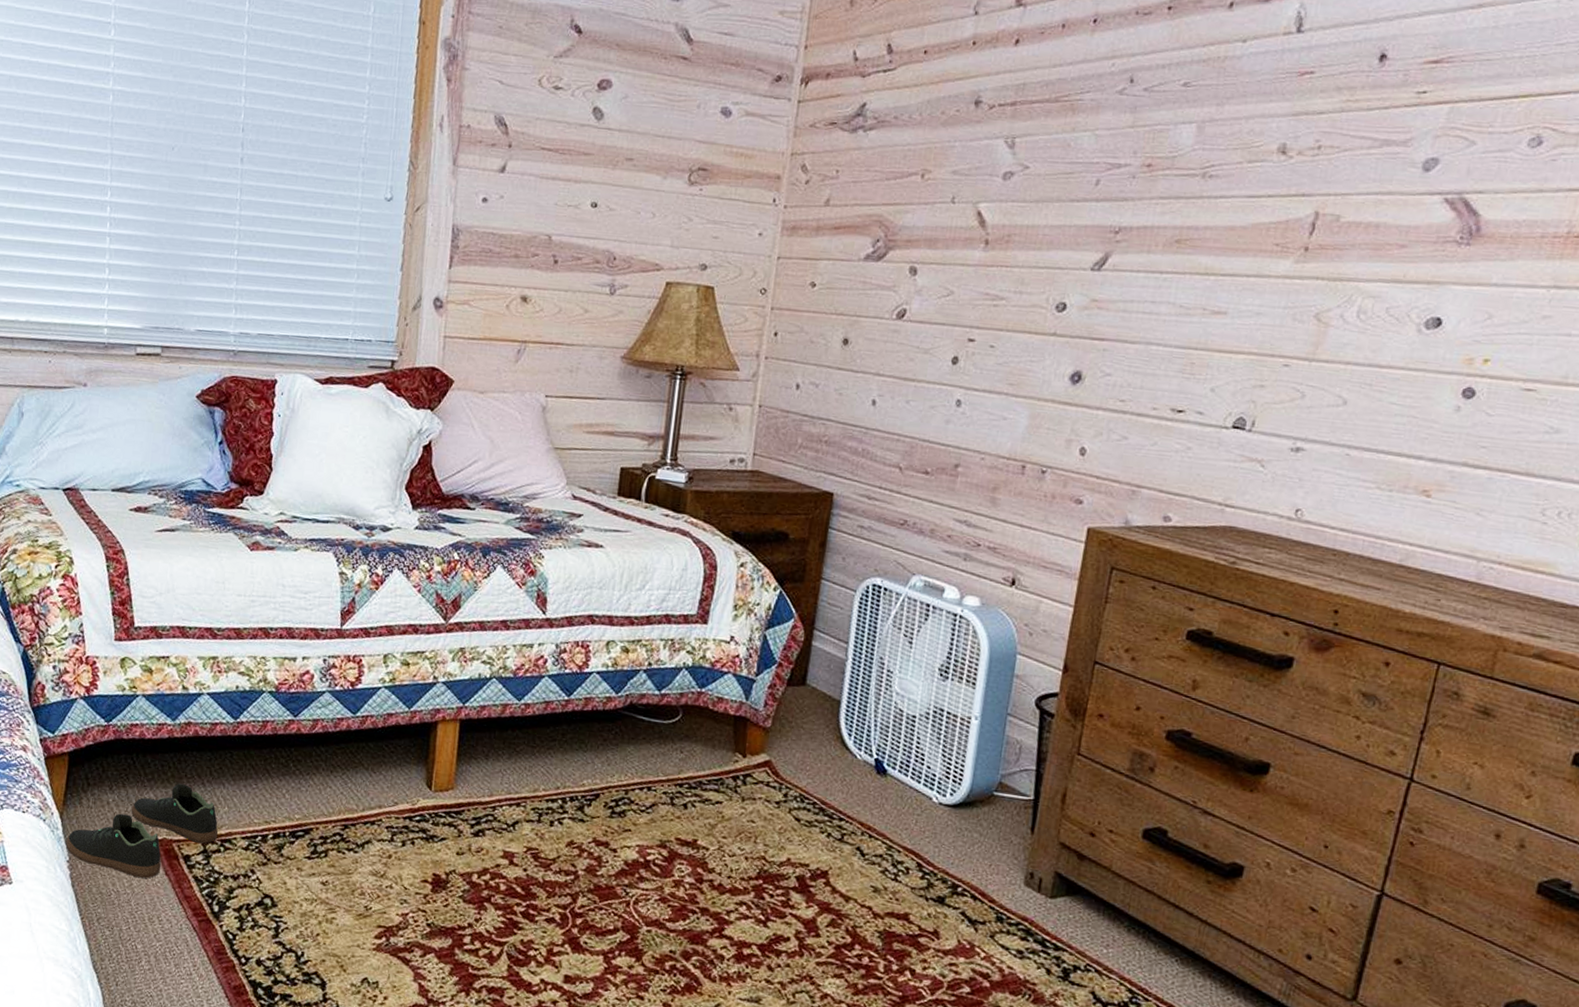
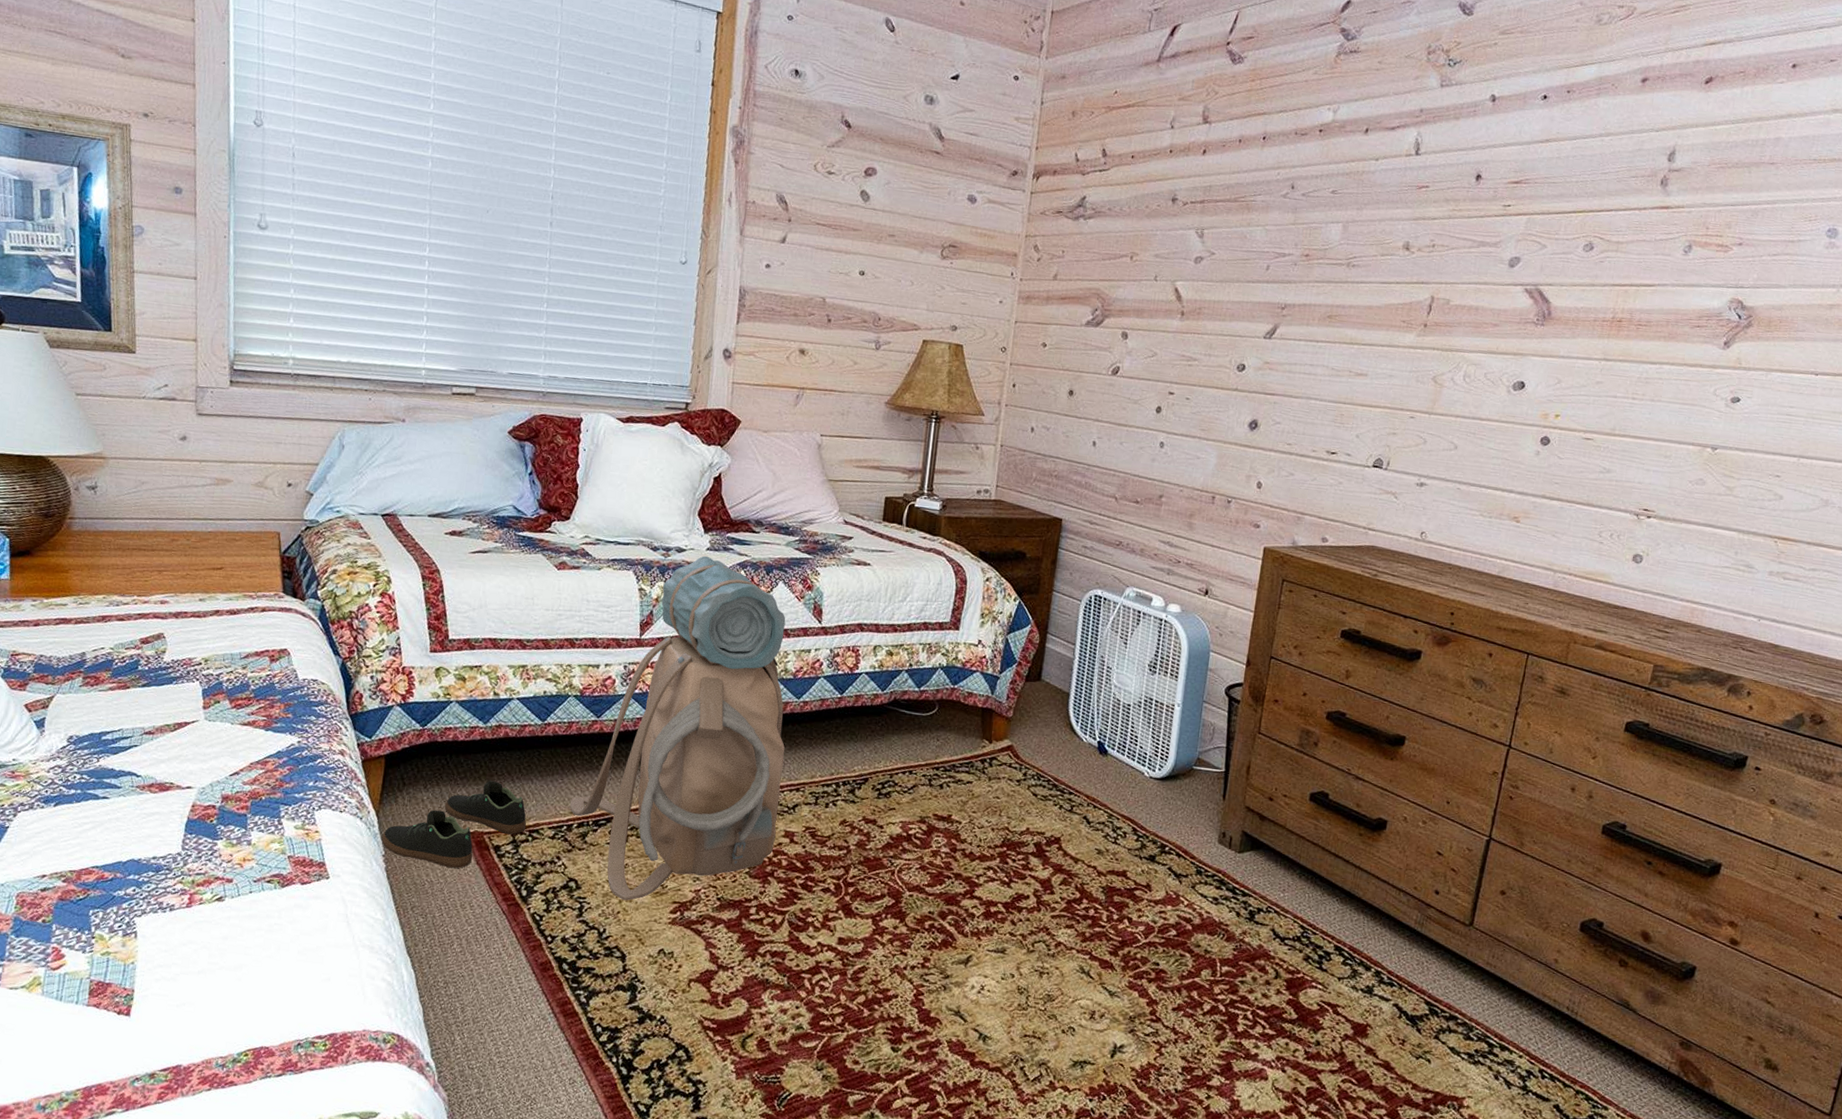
backpack: none [264,535,505,923] -> present [569,555,786,901]

